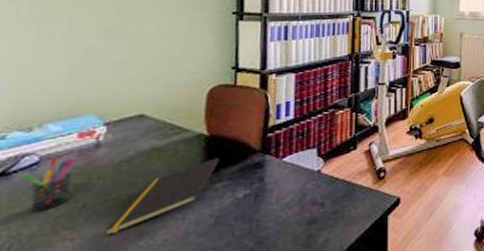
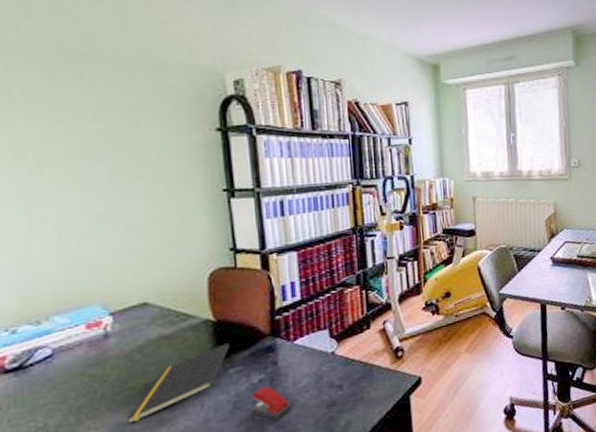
pen holder: present [21,157,76,212] -> none [38,349,88,404]
stapler: none [234,201,274,236] -> present [252,385,293,420]

